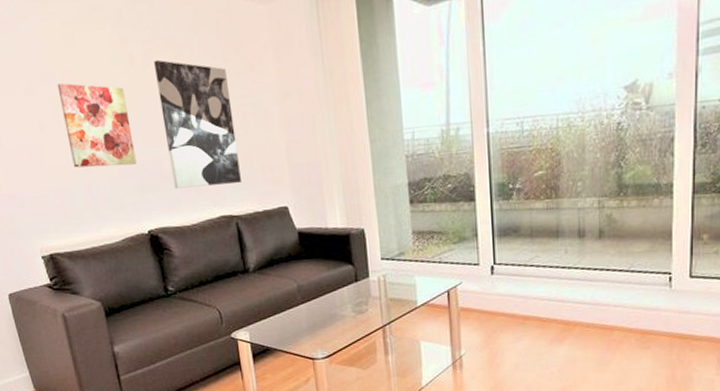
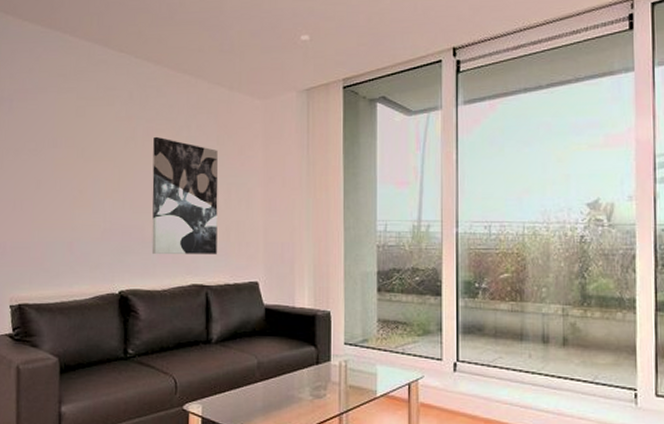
wall art: present [57,83,137,168] -> none [60,148,121,227]

